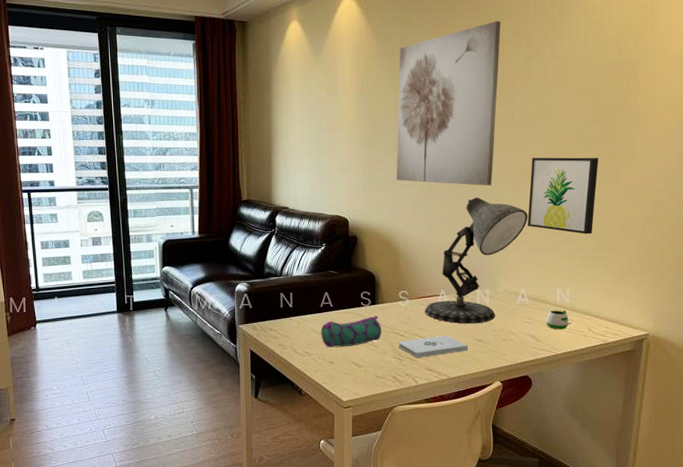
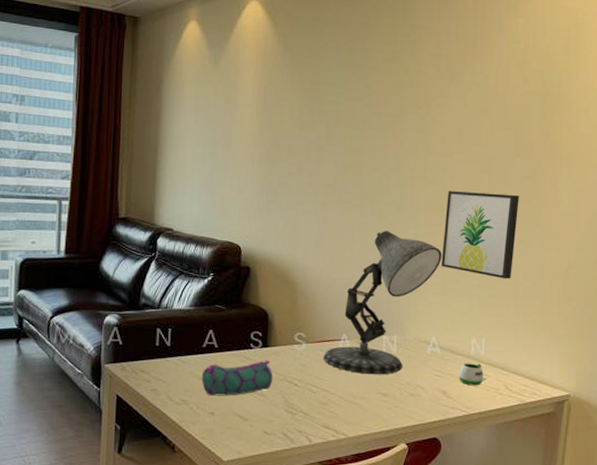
wall art: present [396,21,501,186] -> none [298,40,419,219]
notepad: present [398,335,468,359] -> none [291,386,371,413]

